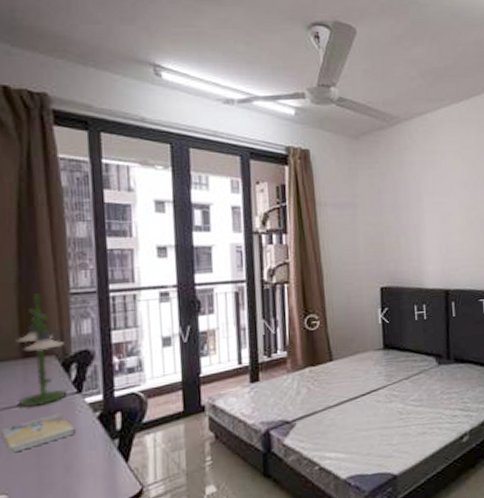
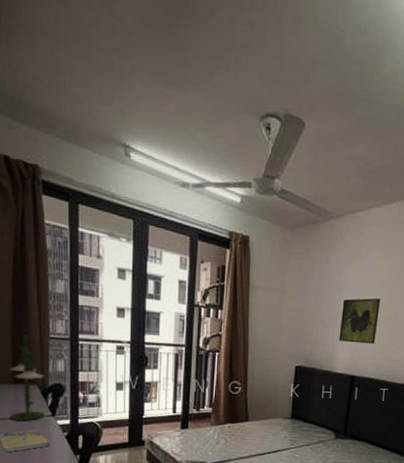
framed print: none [423,201,466,253] -> present [339,298,381,344]

